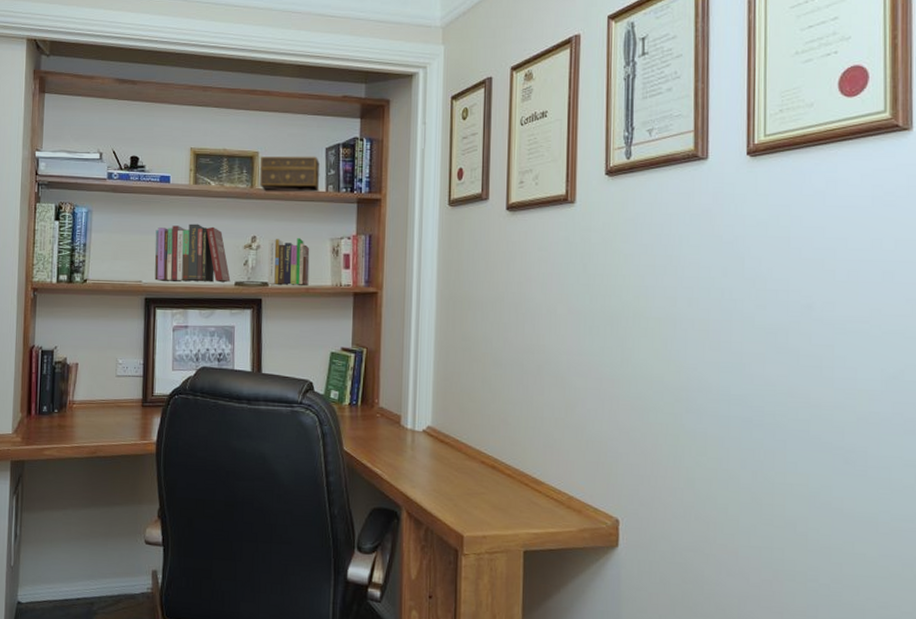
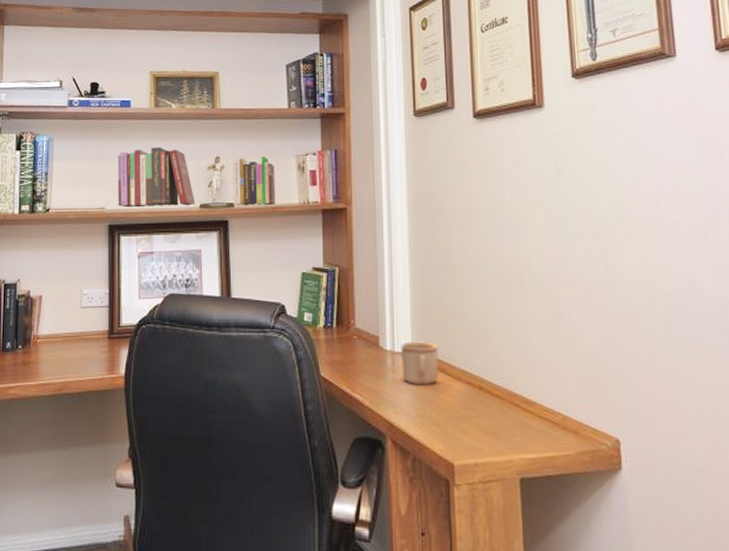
decorative box: present [259,156,321,193] -> none [220,73,282,112]
mug: none [420,421,456,463] -> present [400,341,439,386]

